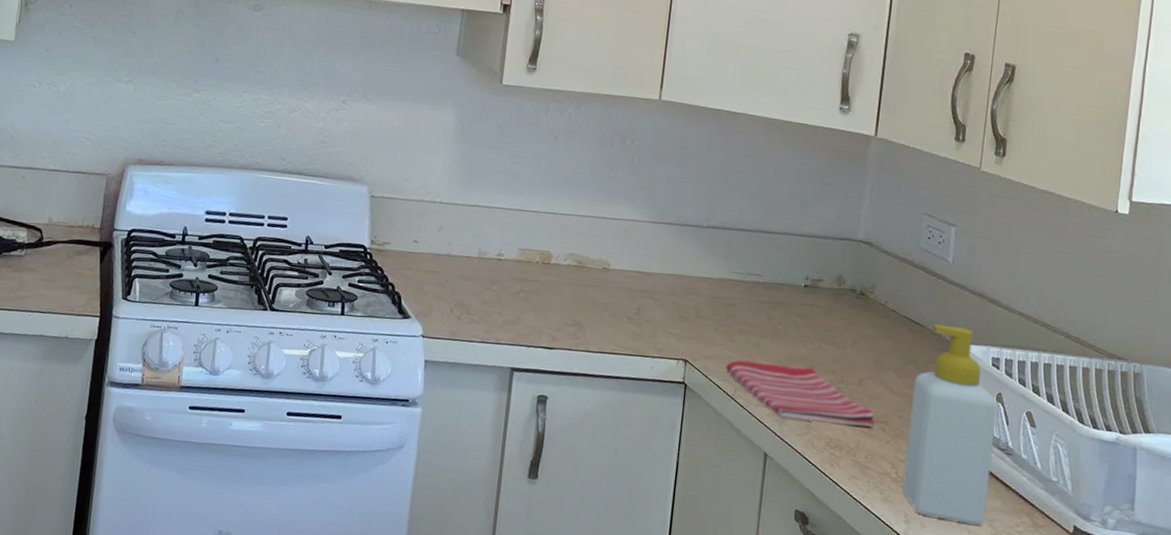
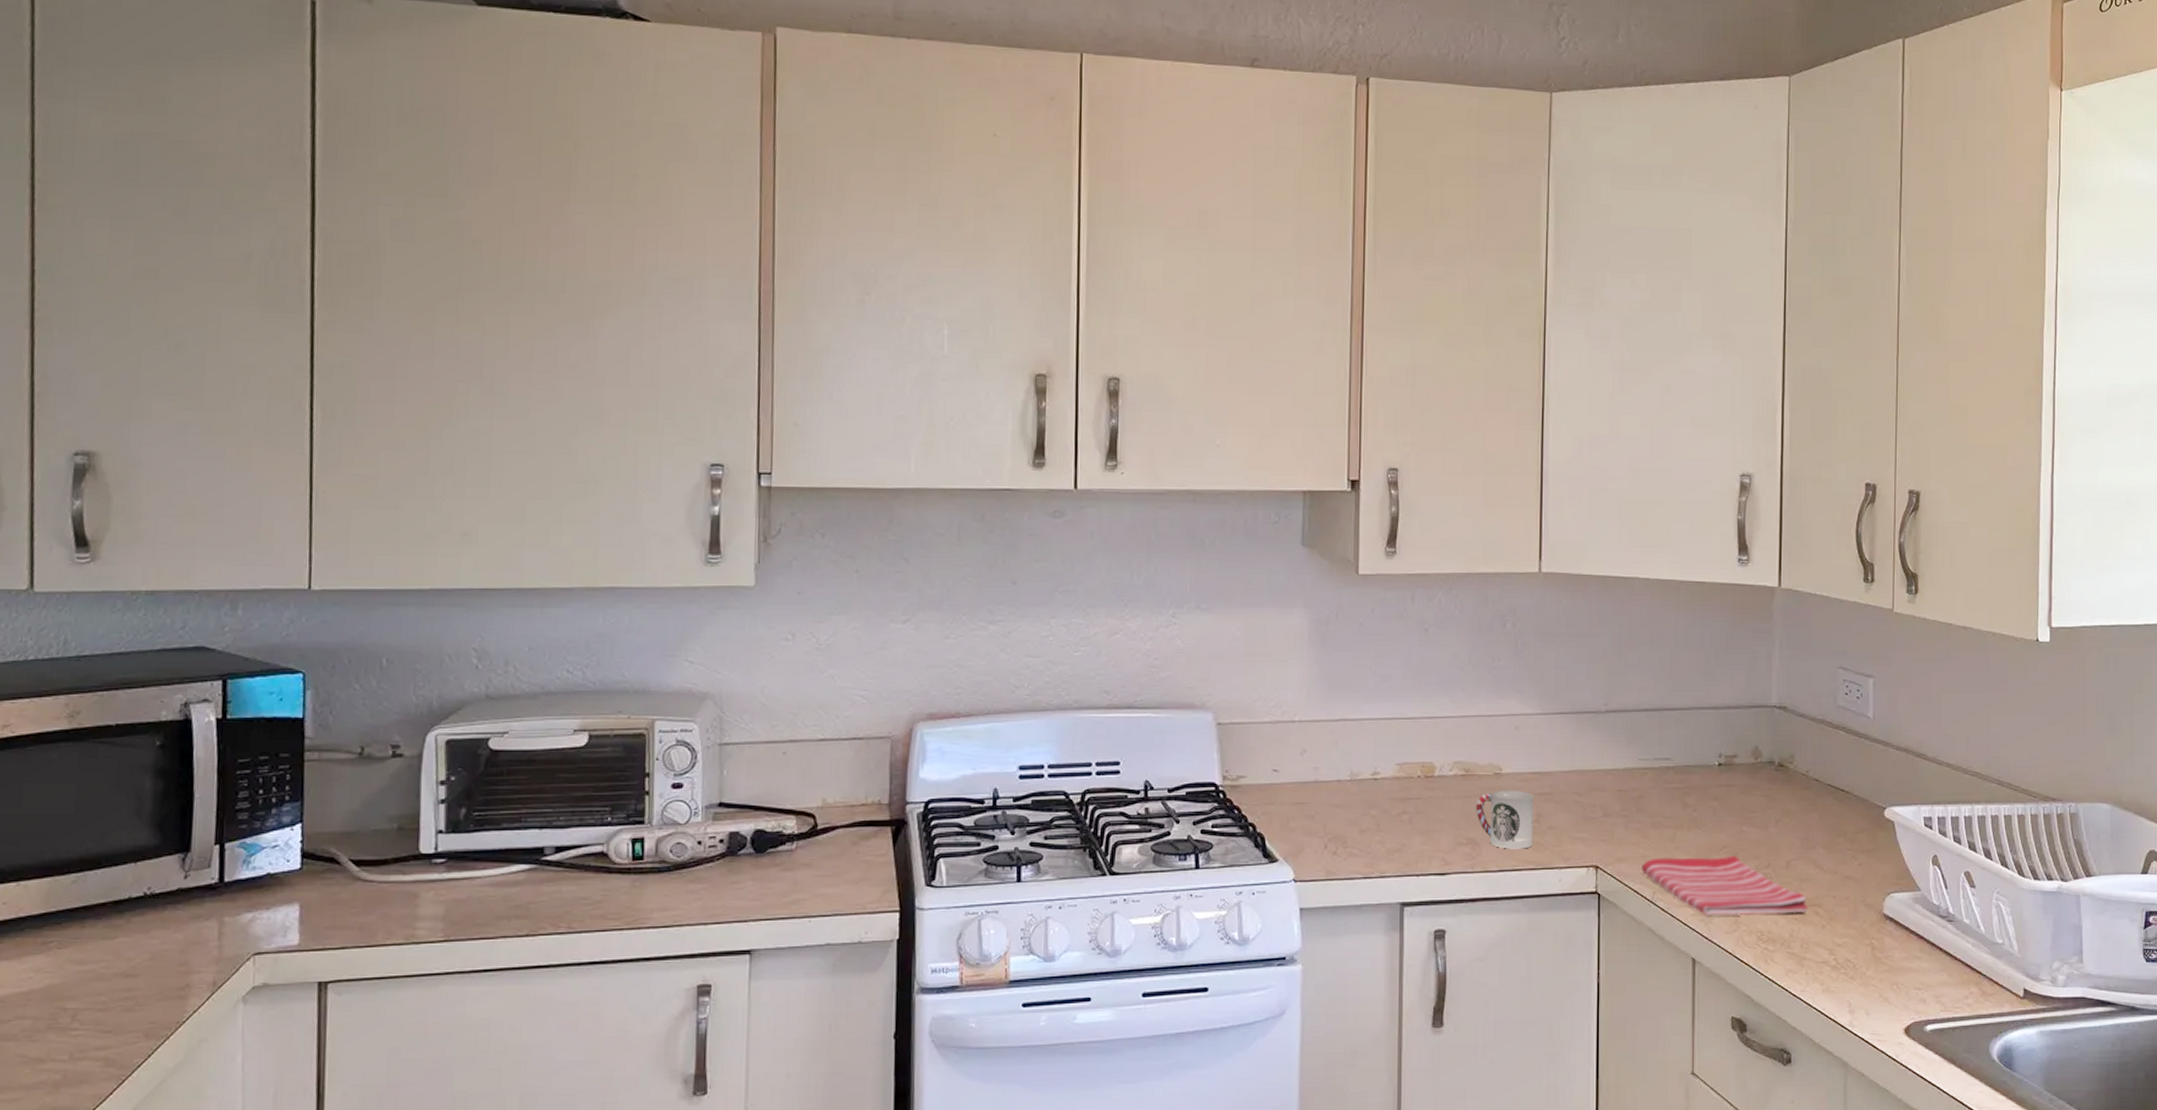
cup: none [584,283,636,337] -> present [1476,790,1533,849]
soap bottle: present [902,324,998,525] -> none [1842,787,1934,1004]

